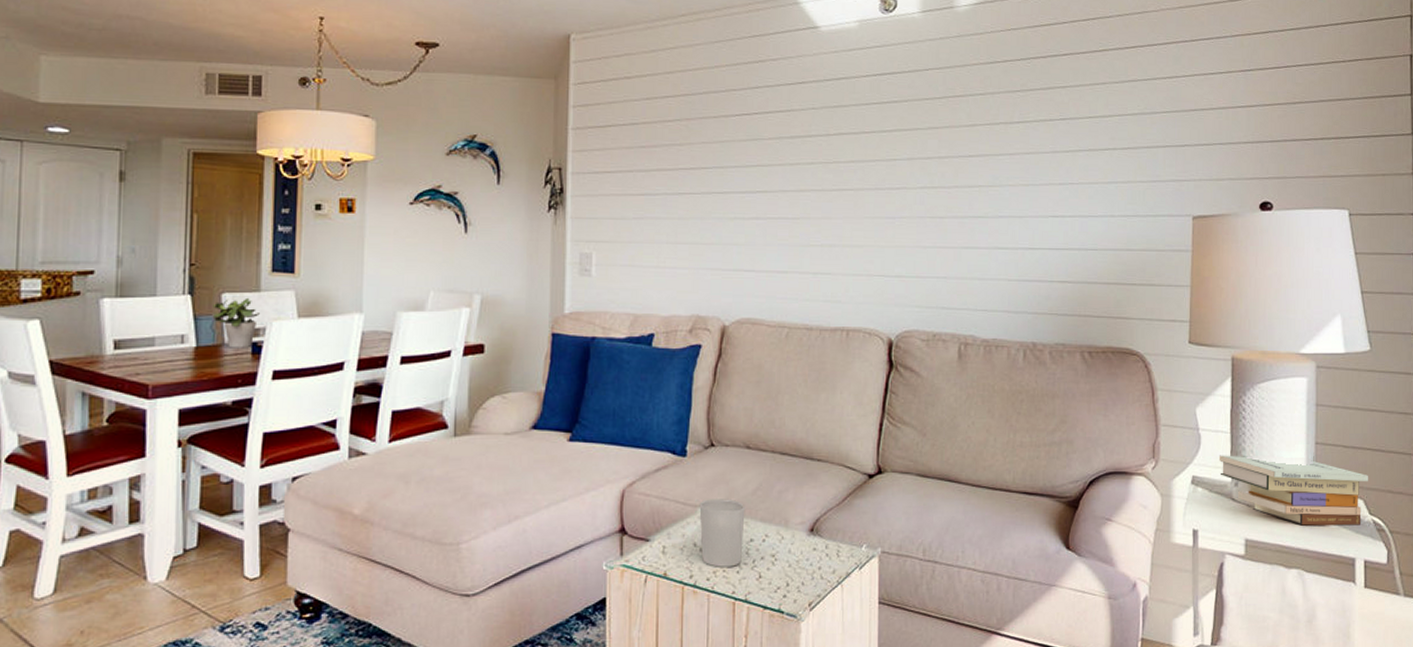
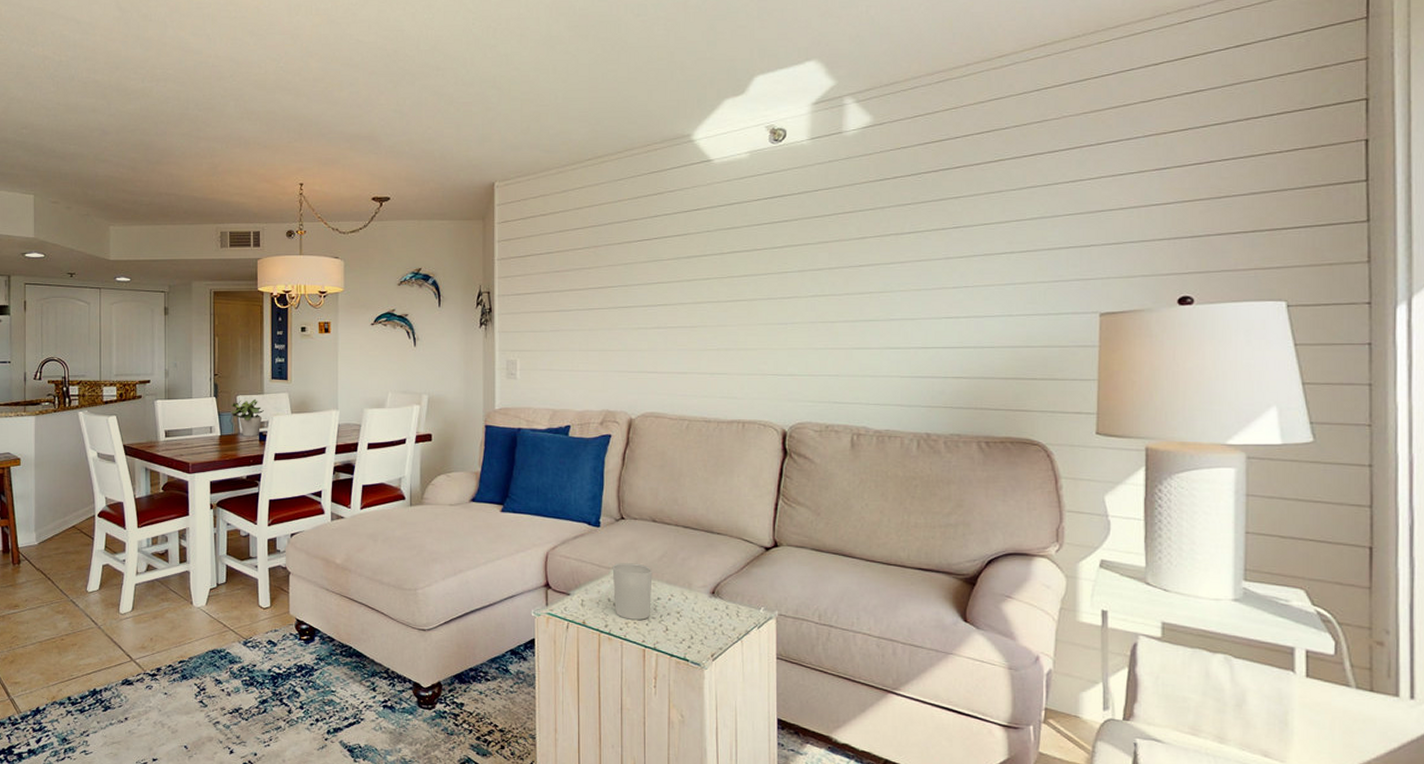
books: present [1218,455,1368,526] -> none [1131,541,1311,615]

